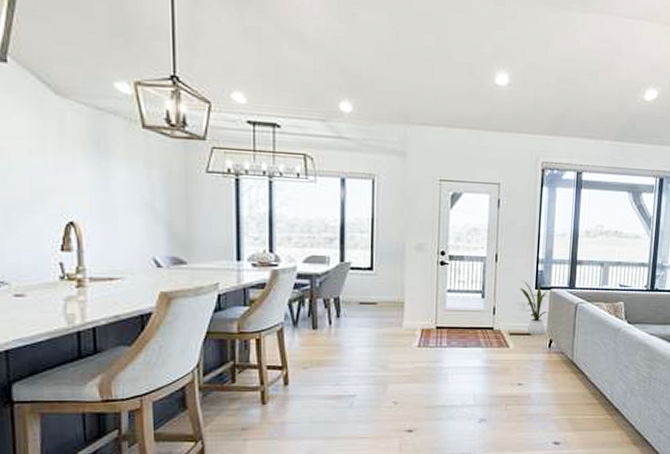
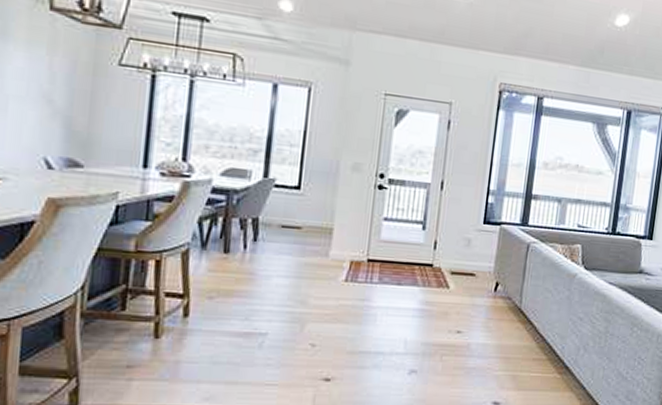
house plant: present [520,280,549,335] -> none [466,212,499,276]

